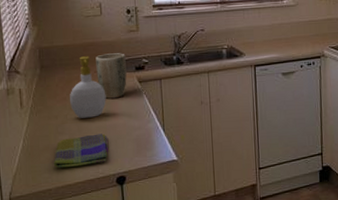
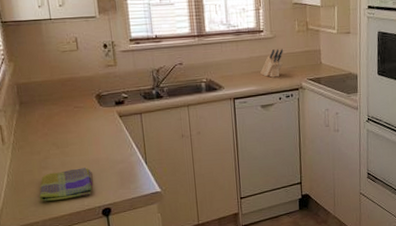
soap bottle: present [70,56,106,118] -> none [51,91,88,153]
plant pot: present [96,53,127,99] -> none [74,88,108,134]
knife block: none [282,16,305,45] -> present [260,49,283,78]

